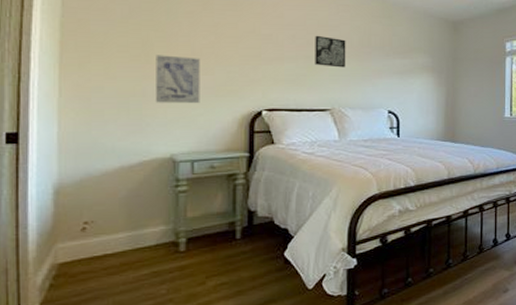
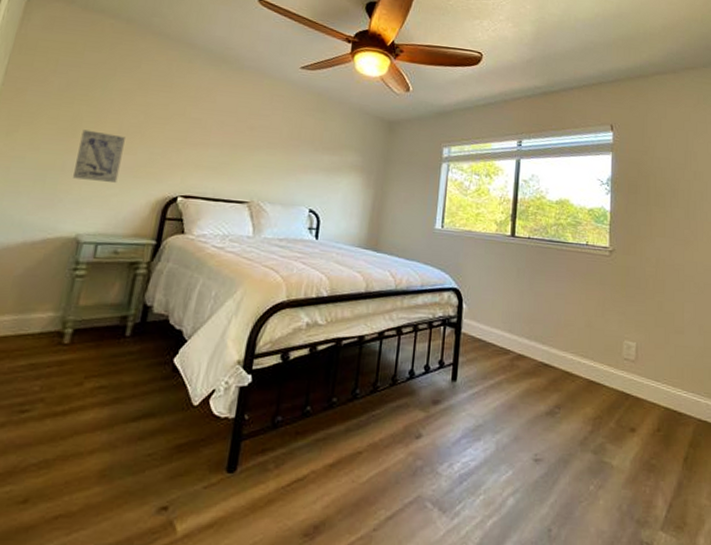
wall art: present [315,35,346,68] -> none [240,123,276,159]

